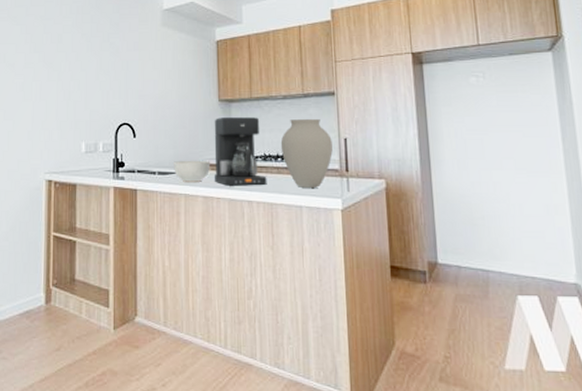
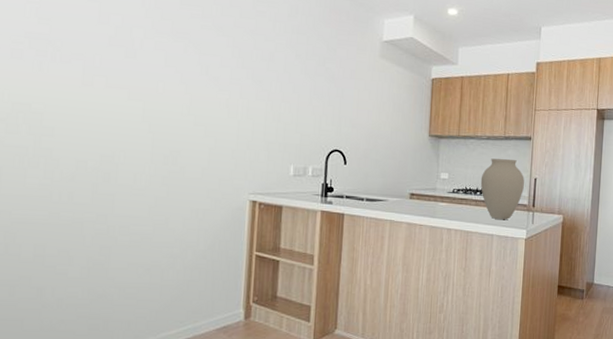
bowl: present [174,161,211,183] -> none [381,189,417,211]
coffee maker: present [214,117,267,186] -> none [419,152,466,216]

